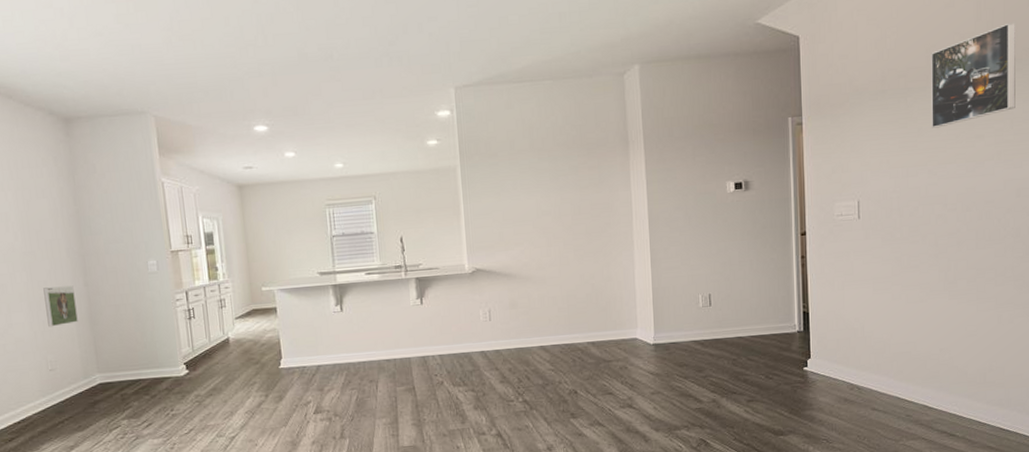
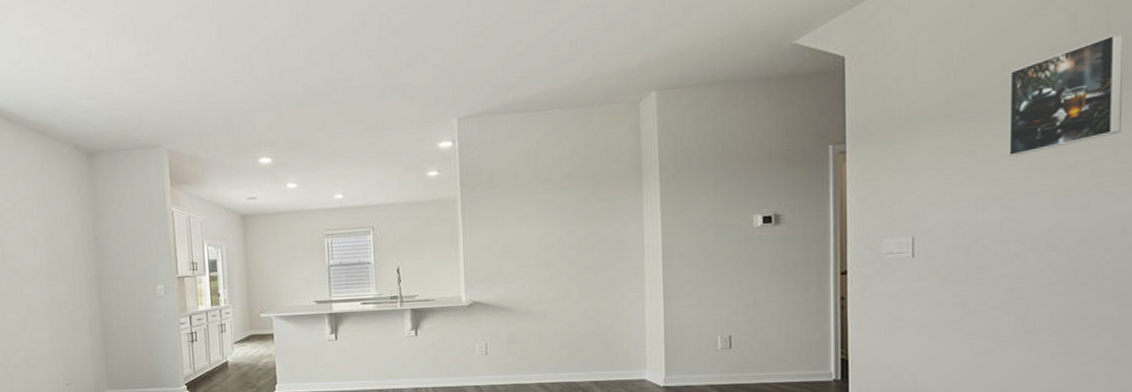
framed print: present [43,285,78,327] -> none [63,307,92,345]

